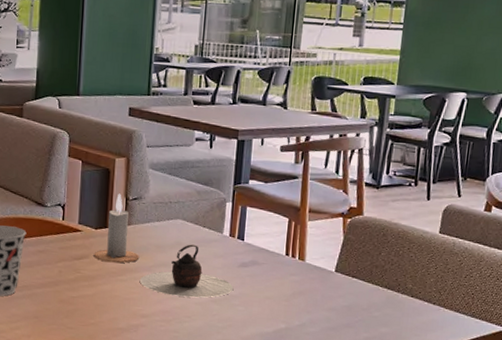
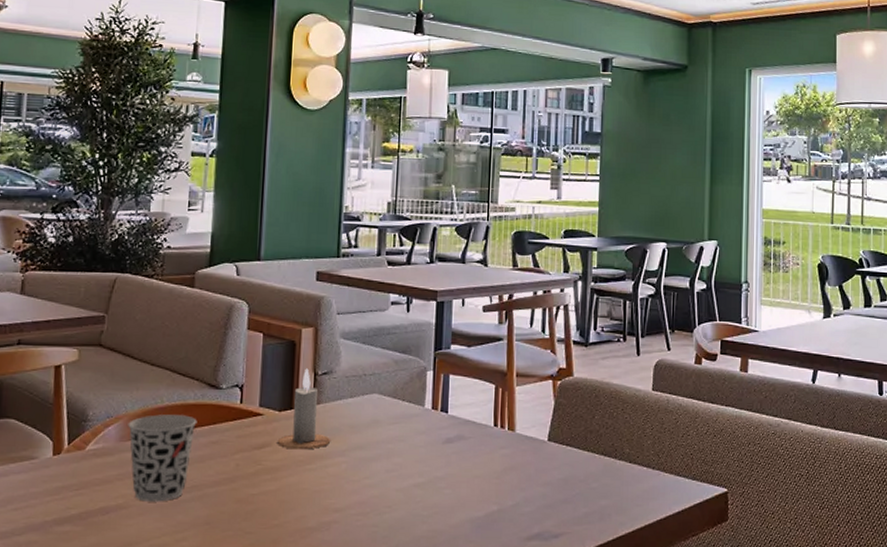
teapot: present [139,244,234,298] -> none [331,421,439,484]

